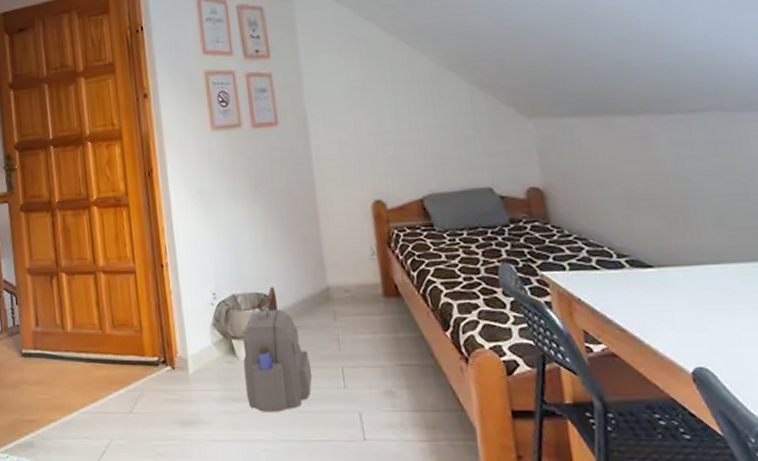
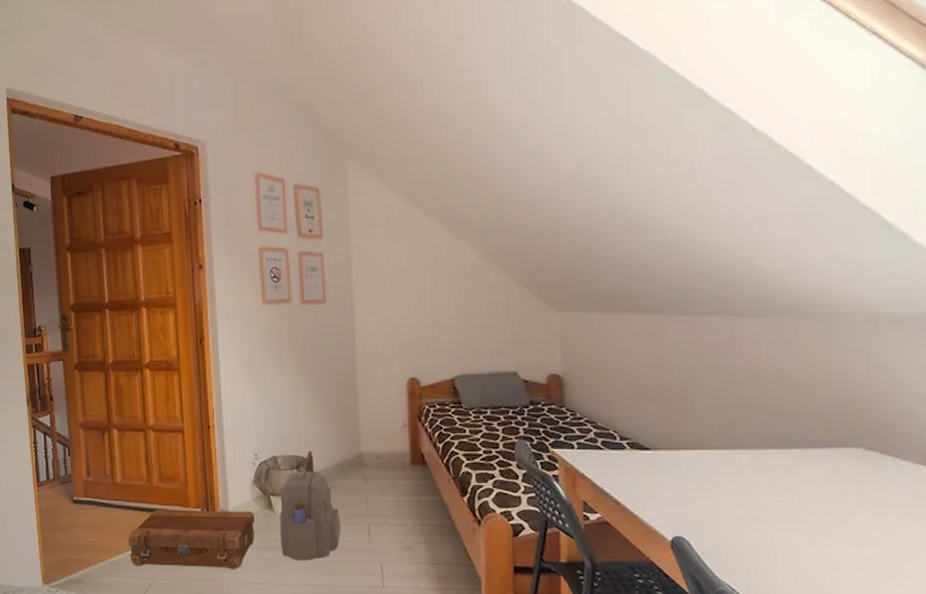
suitcase: none [80,358,218,424] -> present [127,509,255,569]

